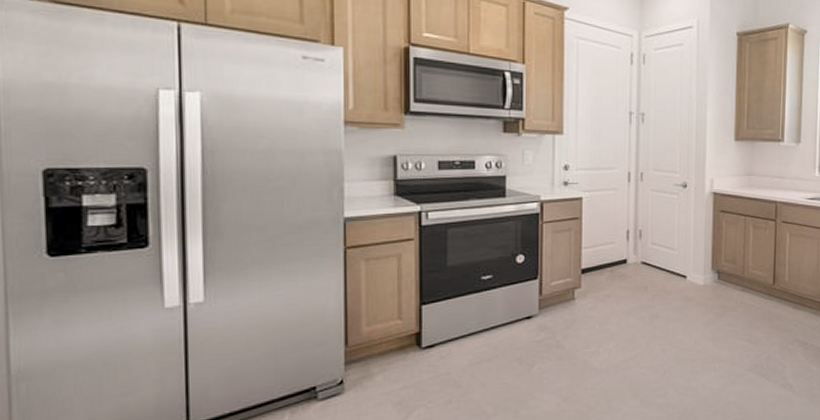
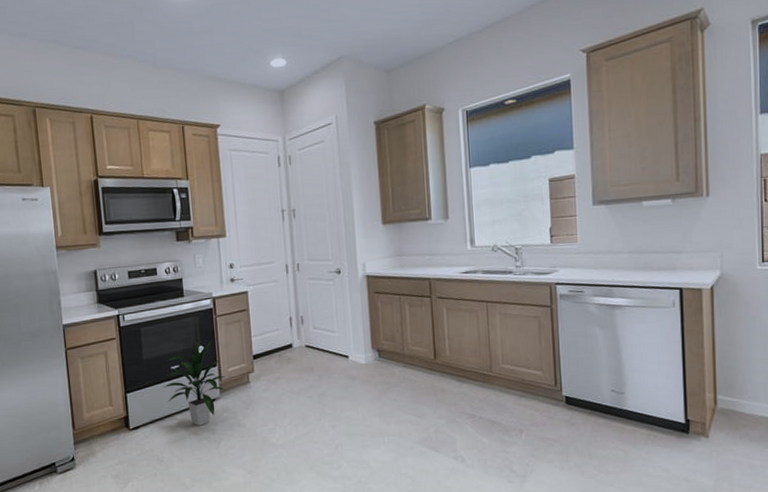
indoor plant: none [469,250,547,346] -> present [163,341,227,426]

